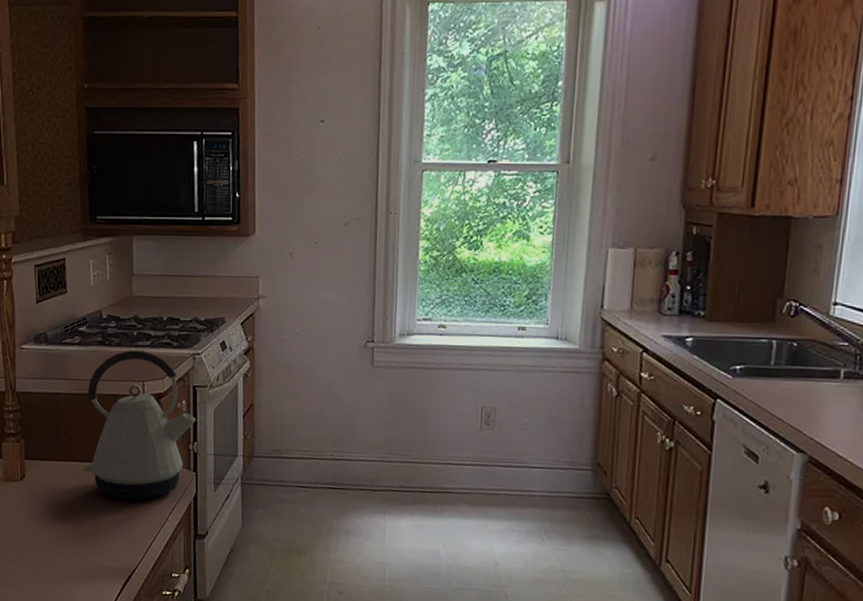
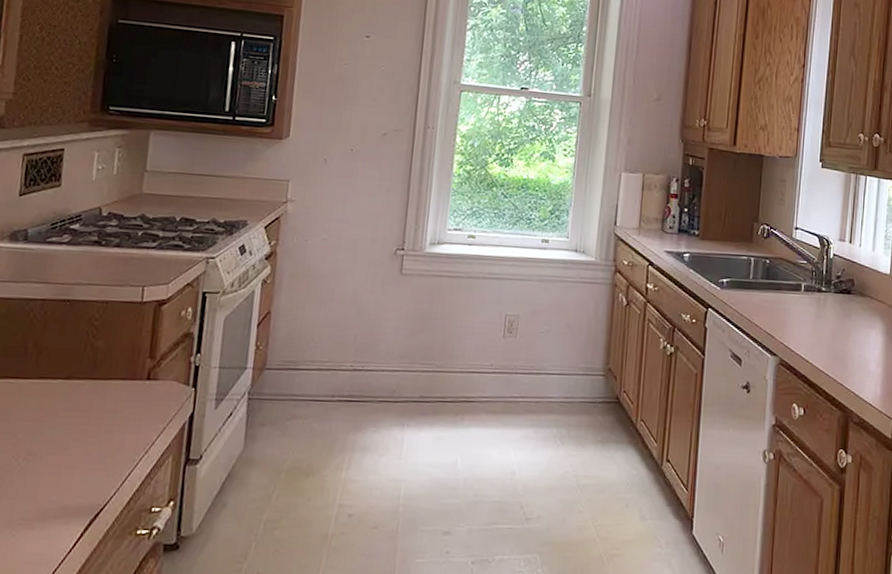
kettle: present [83,350,196,500] -> none [52,251,202,423]

